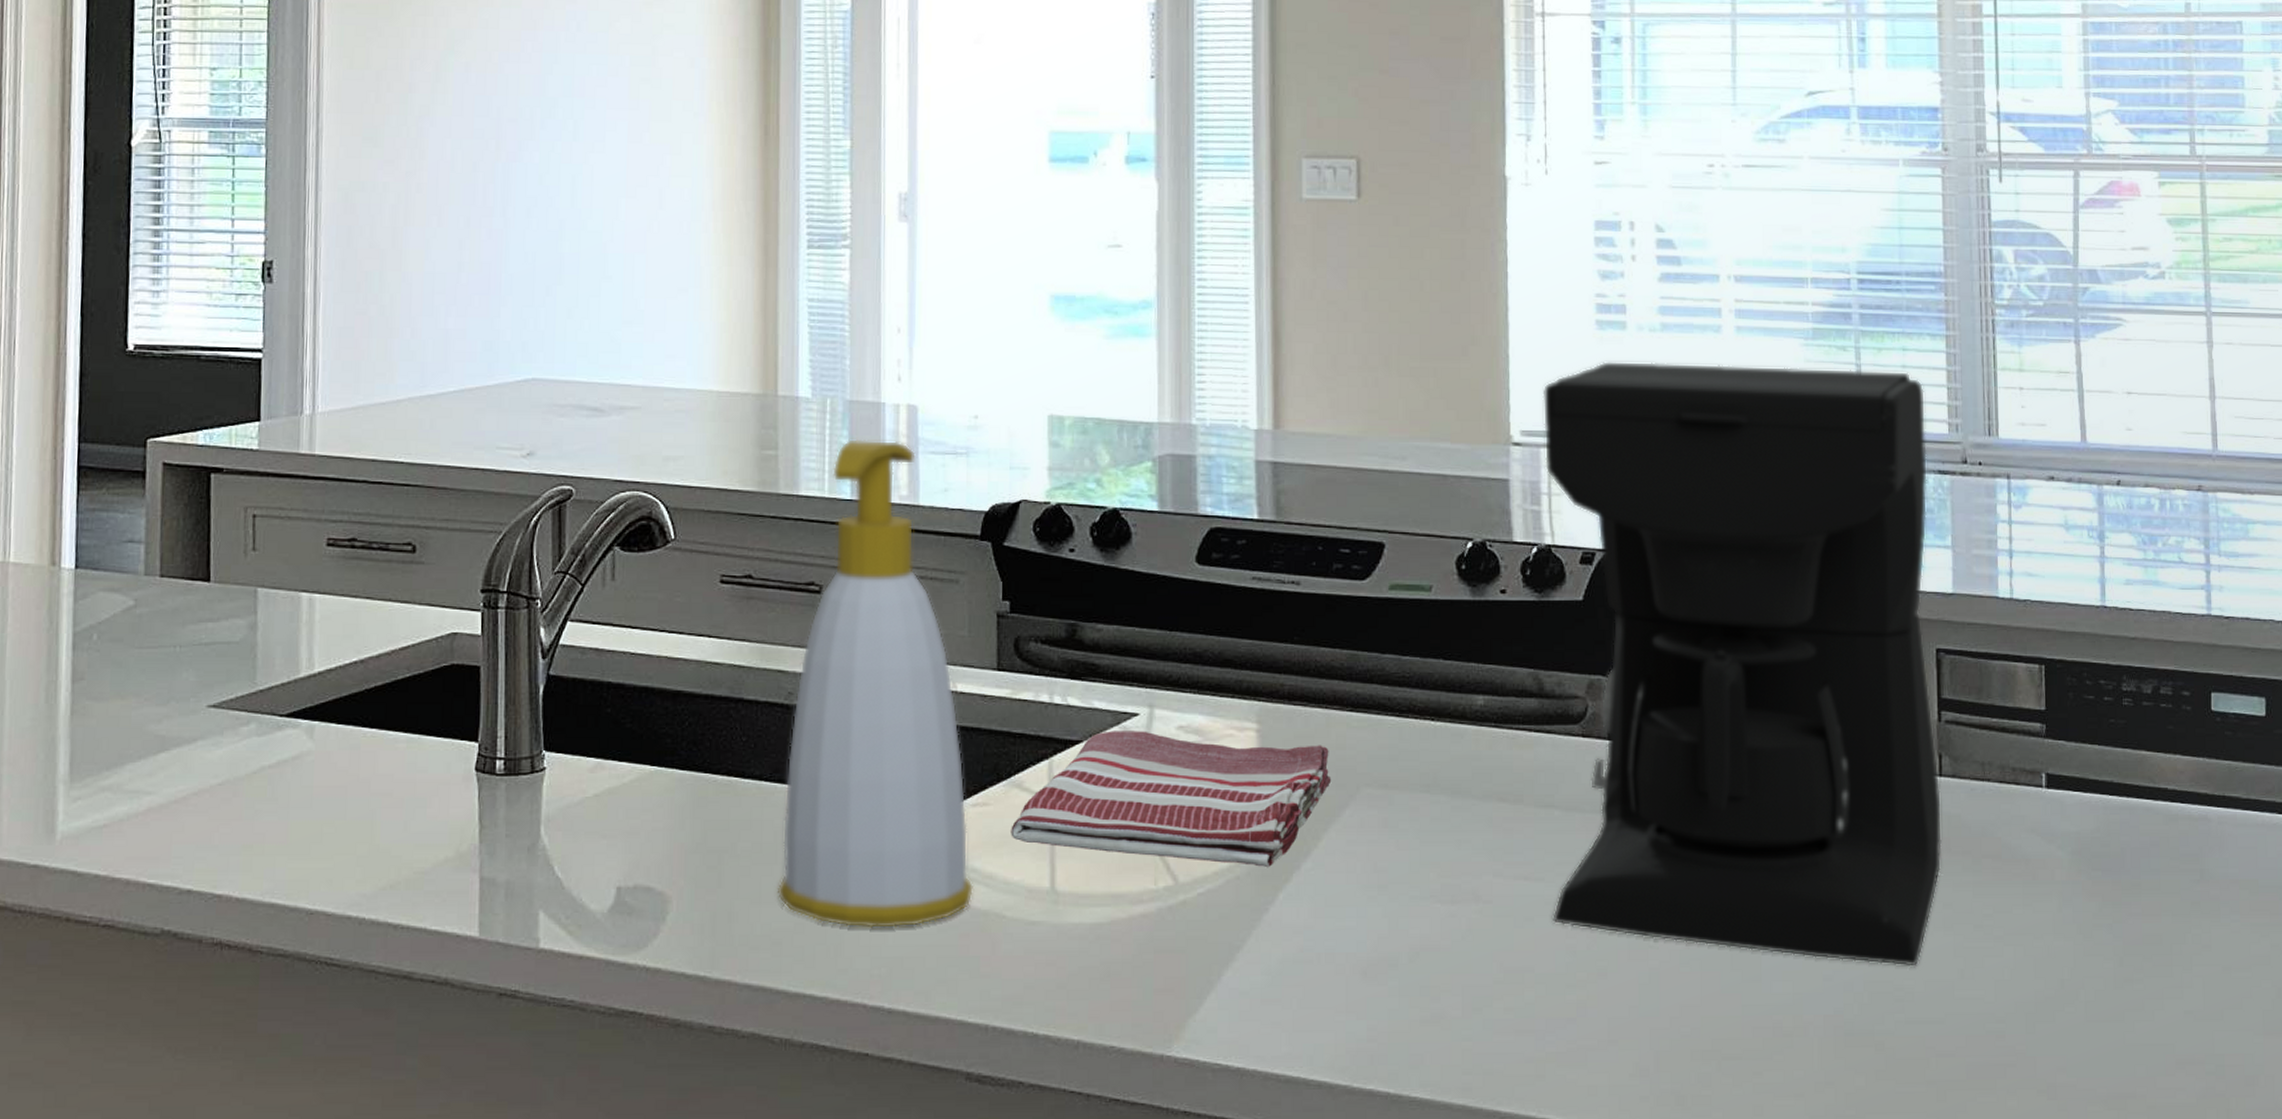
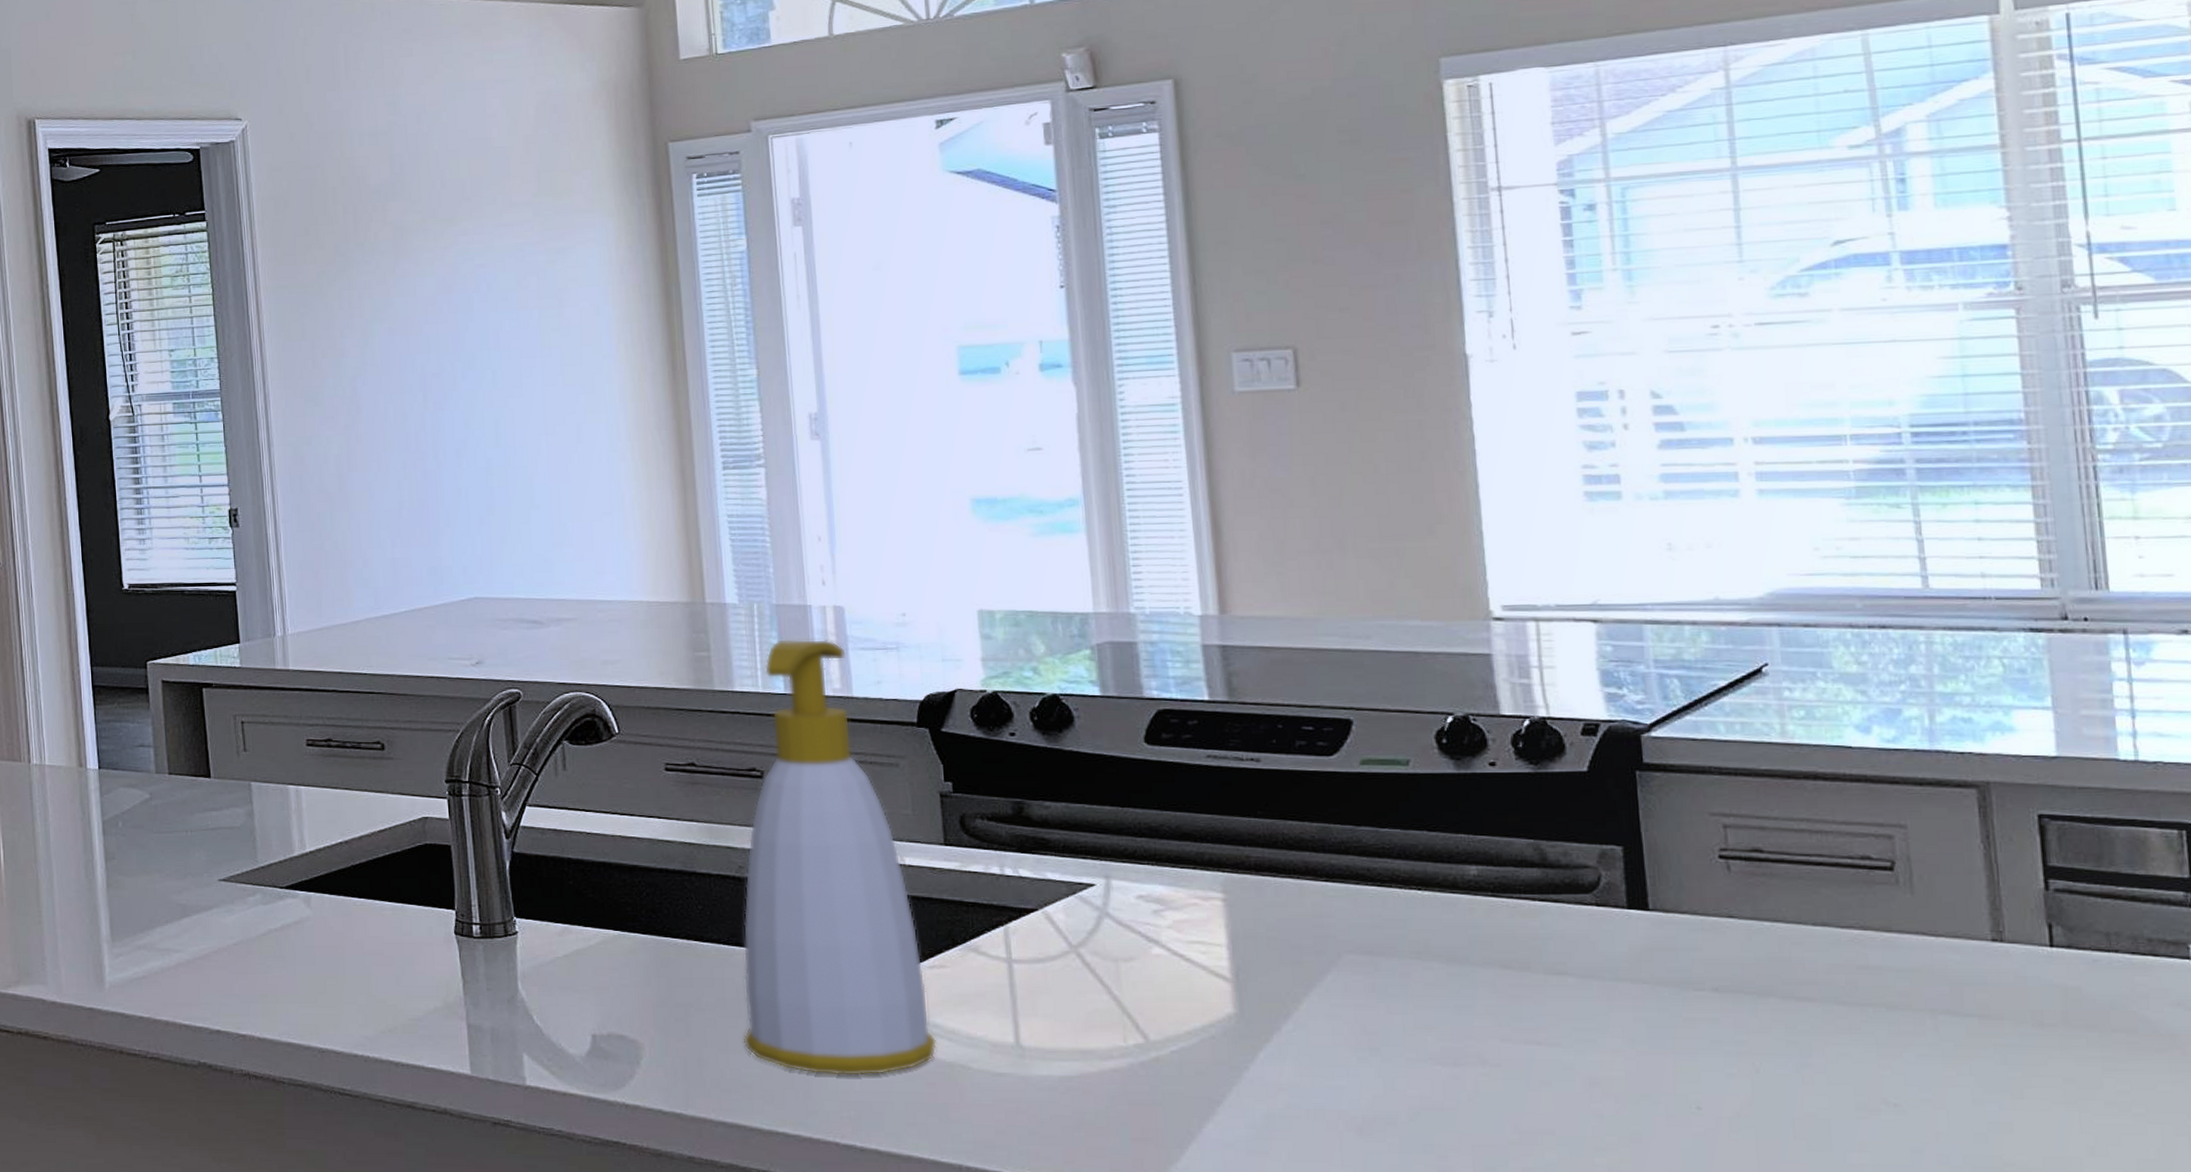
dish towel: present [1011,731,1332,867] -> none [970,900,1309,1028]
coffee maker: present [1542,360,1942,967] -> none [1525,526,2059,1142]

